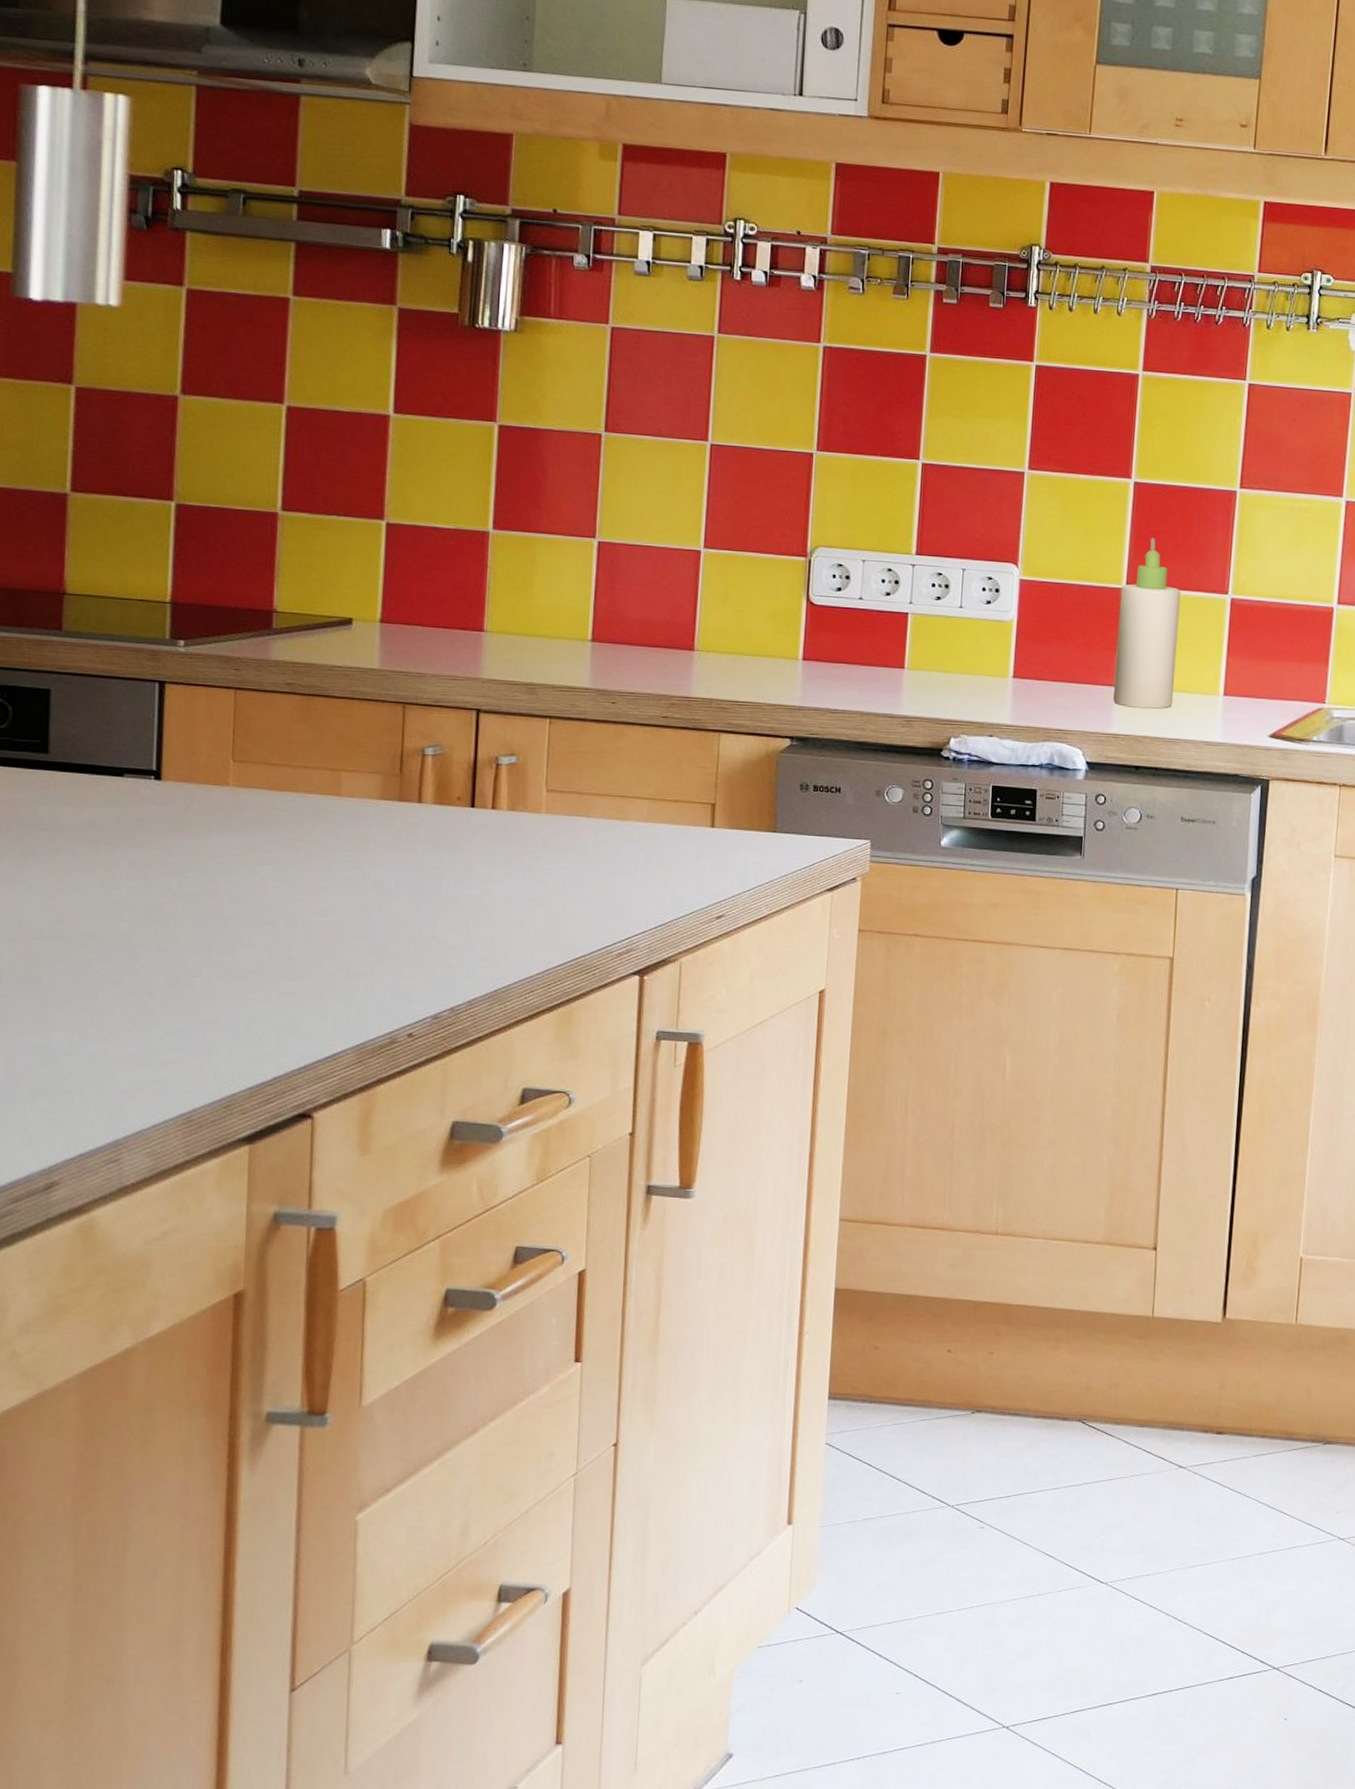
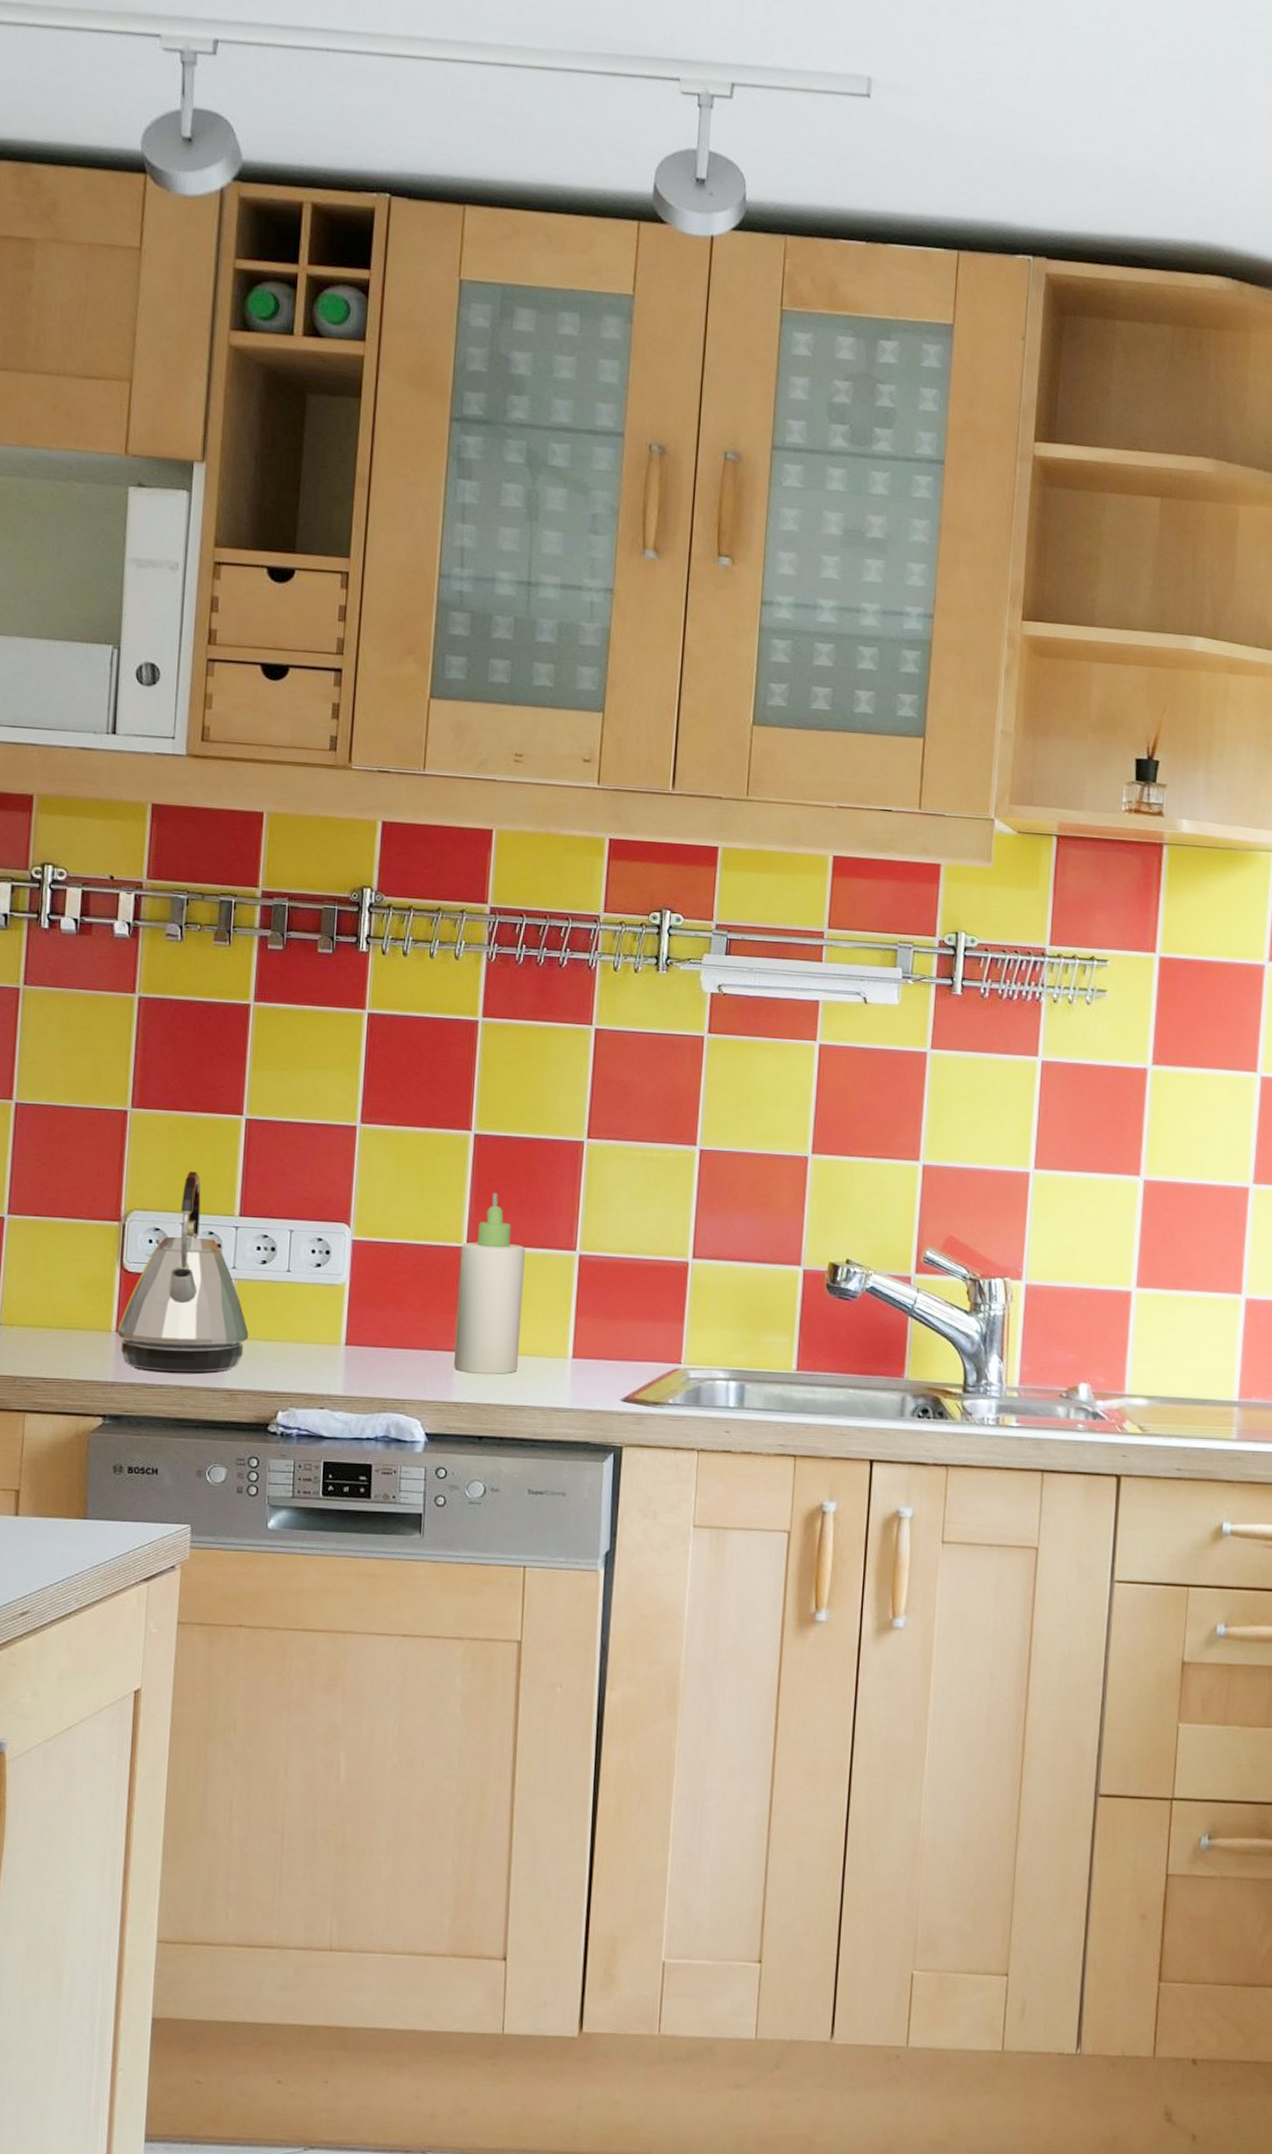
kettle: none [804,511,924,702] -> present [118,1171,249,1375]

